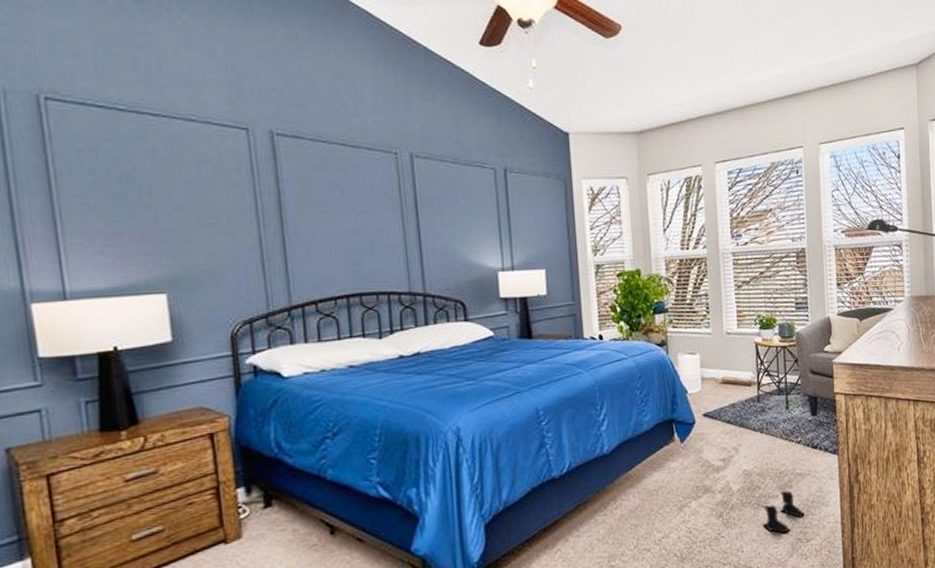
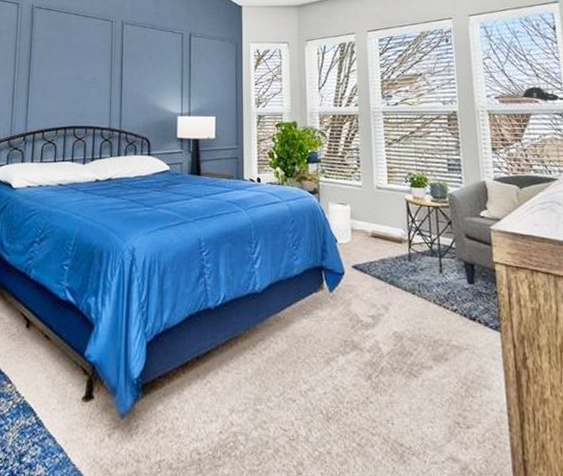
boots: present [762,490,805,534] -> none [415,362,463,413]

